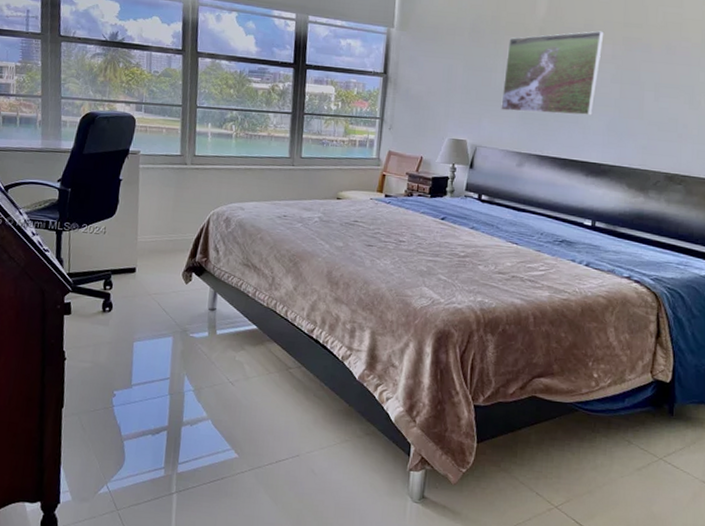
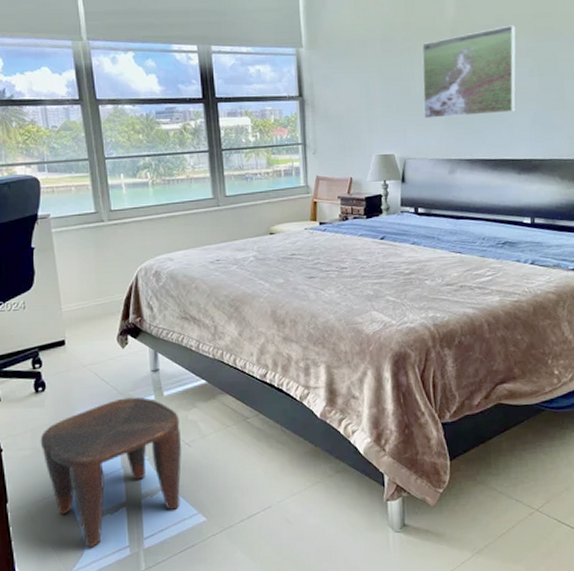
stool: none [99,329,228,463] -> present [40,397,182,548]

